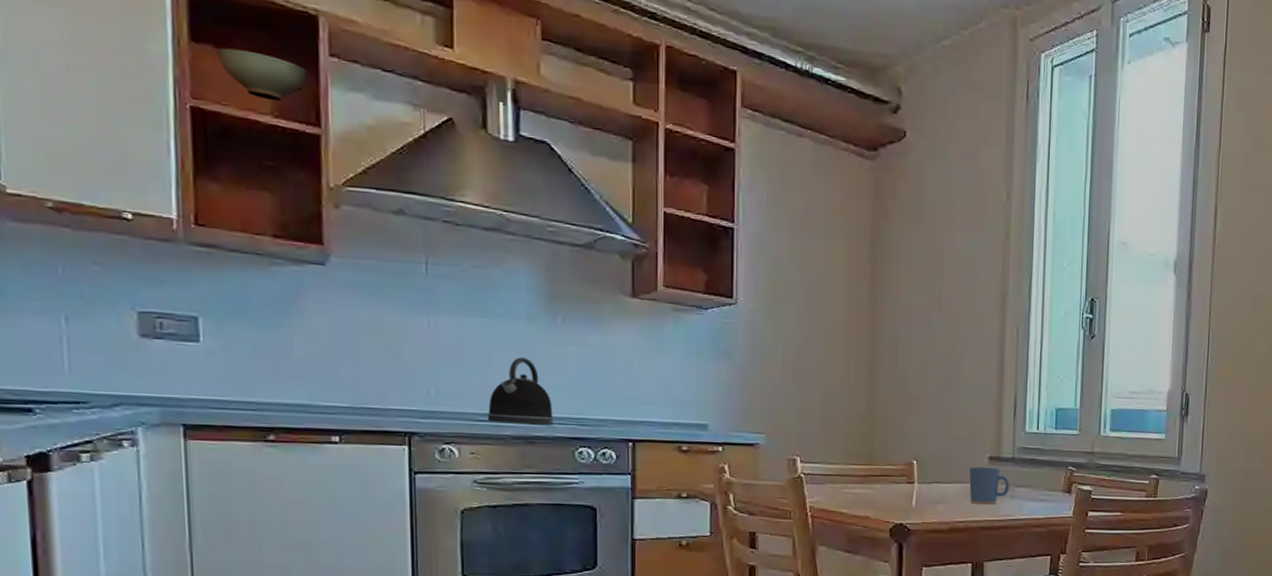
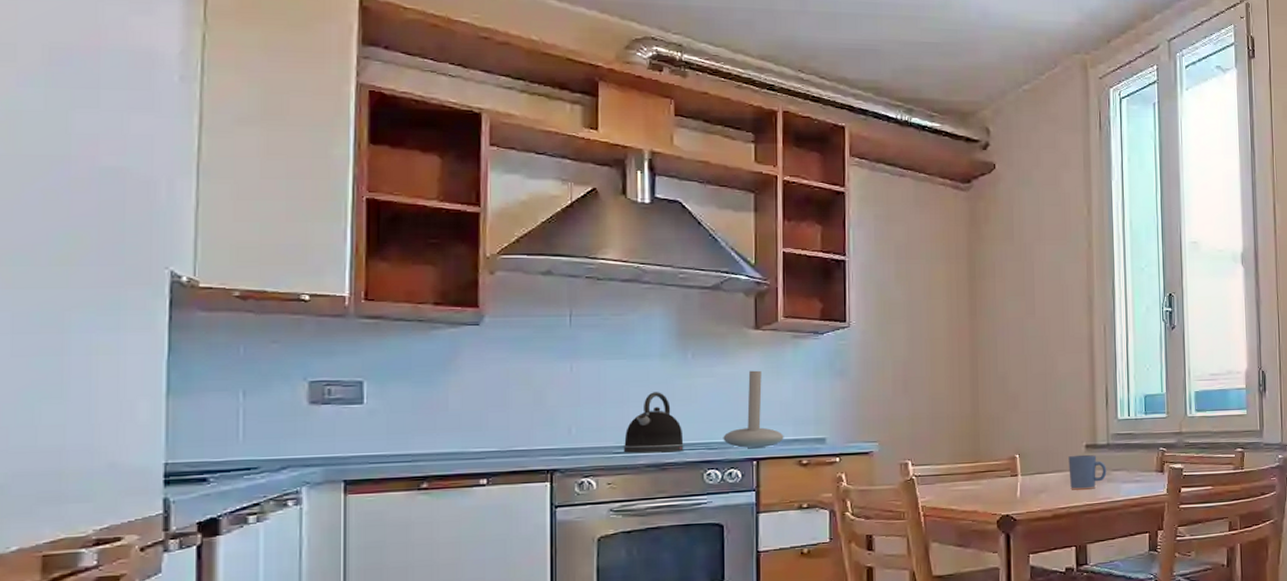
bowl: present [217,48,309,102] -> none [392,147,471,188]
paper towel holder: none [596,343,663,429] -> present [723,370,784,449]

